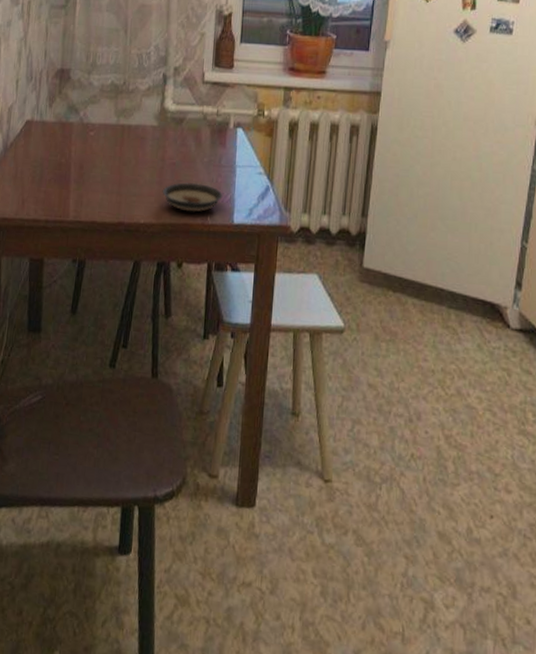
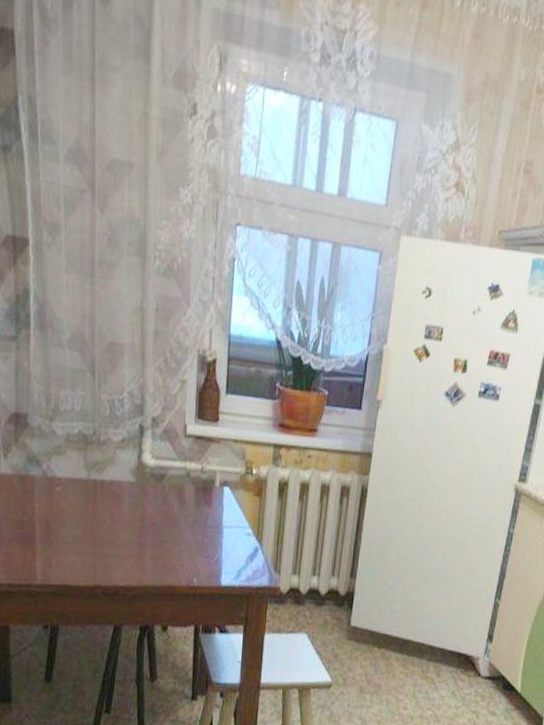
saucer: present [162,182,224,212] -> none [142,543,211,574]

